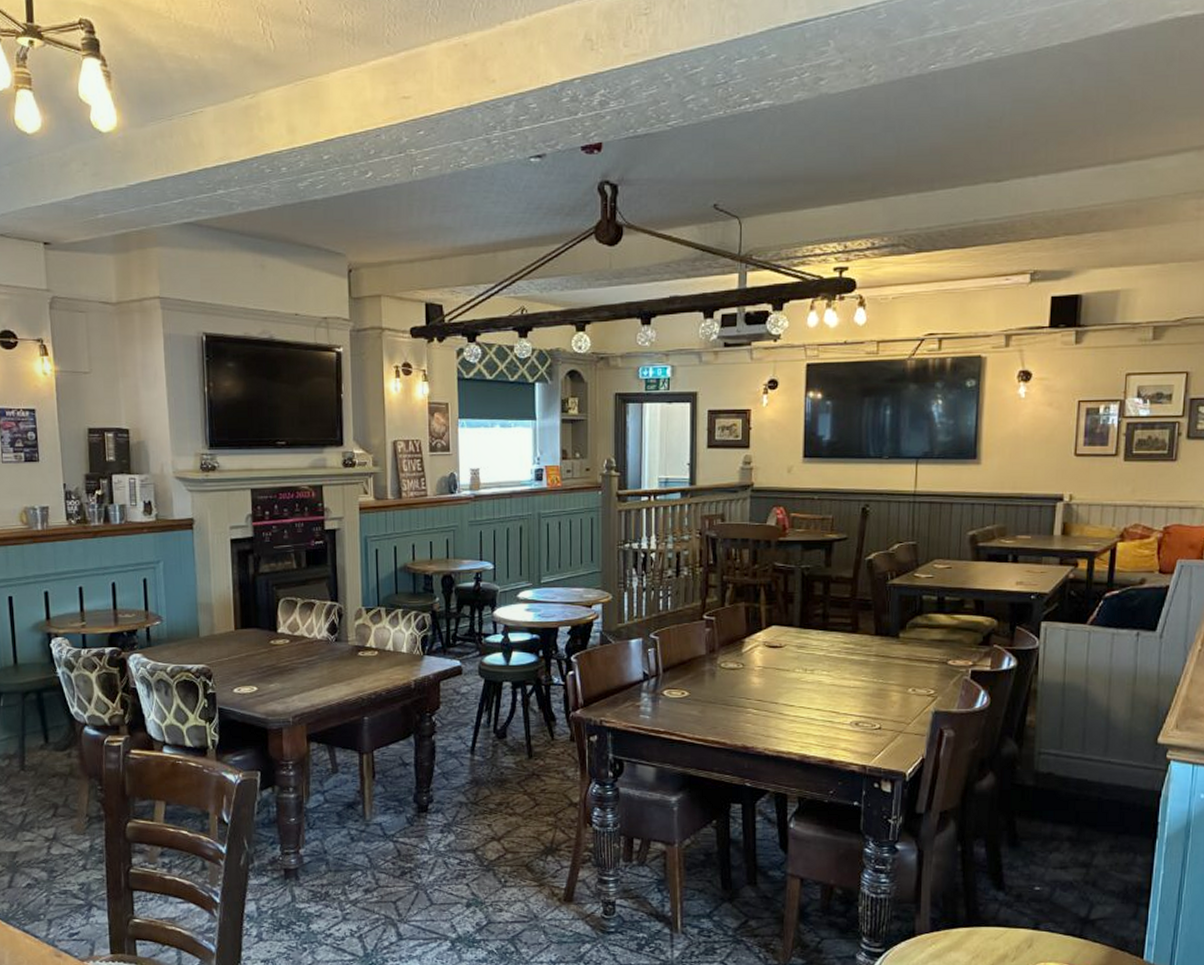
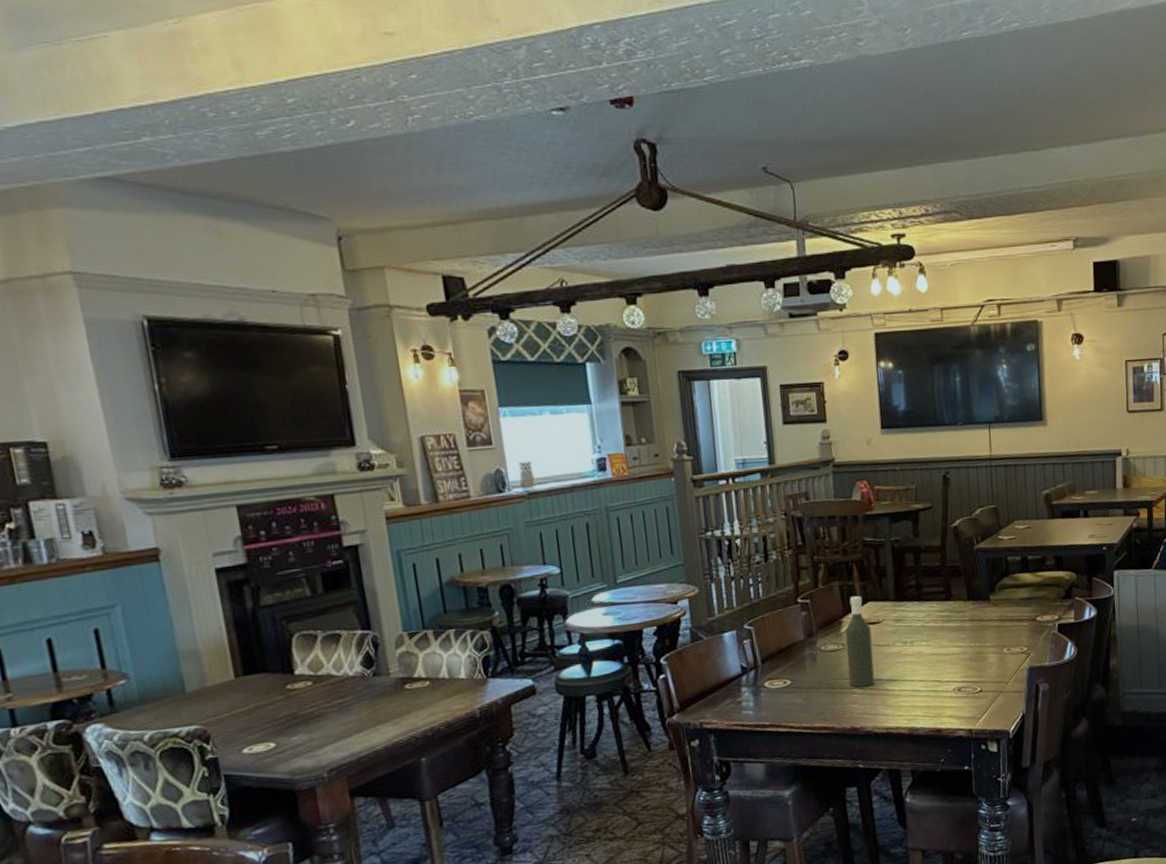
bottle: none [745,619,772,708] -> present [845,596,875,688]

